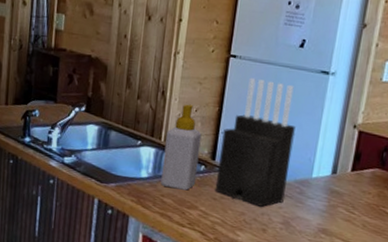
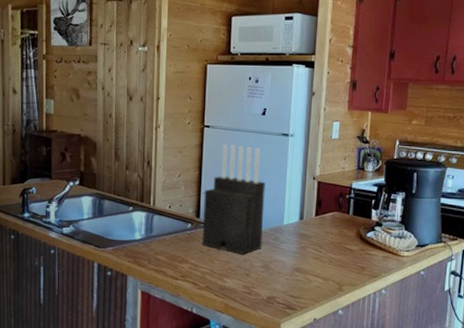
soap bottle: present [161,104,202,191] -> none [153,171,186,247]

